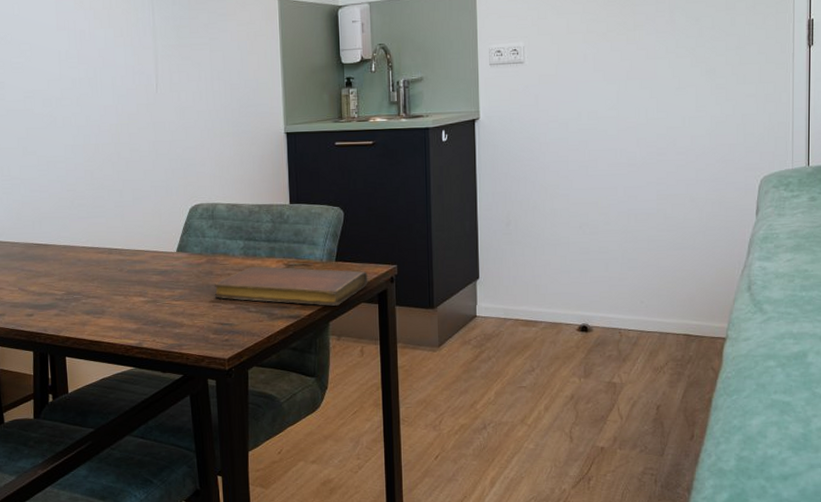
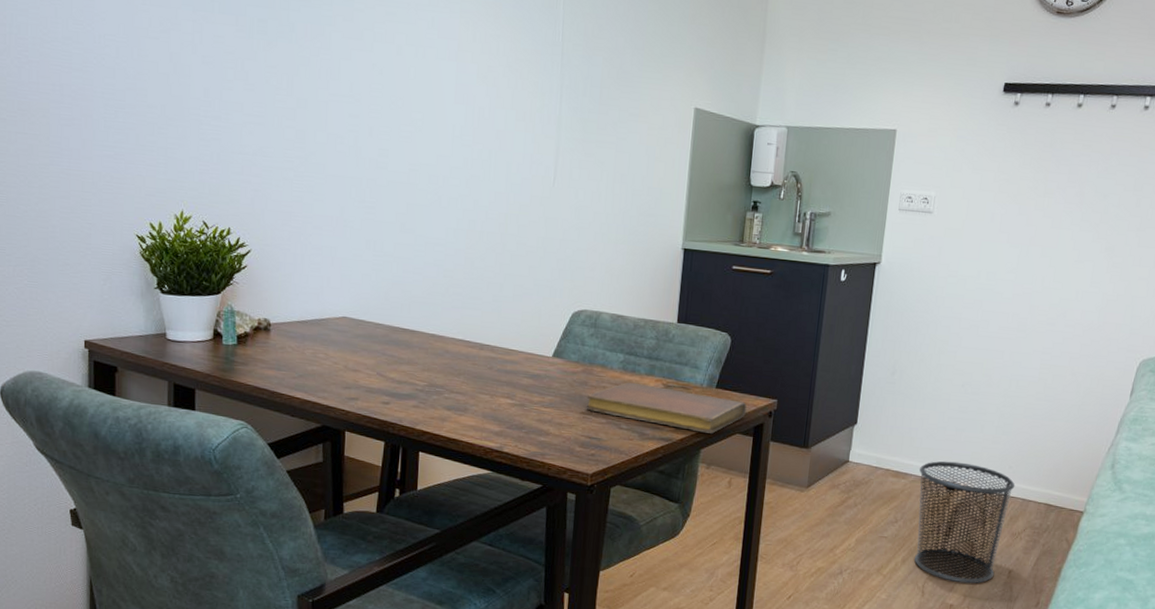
waste bin: none [549,303,650,424] -> present [914,461,1015,584]

